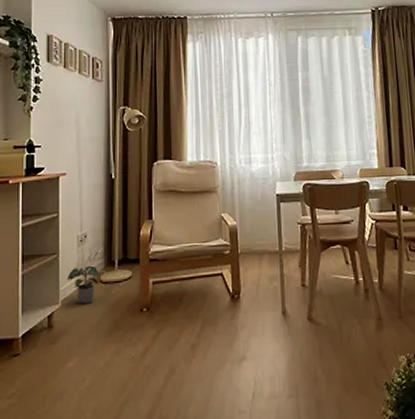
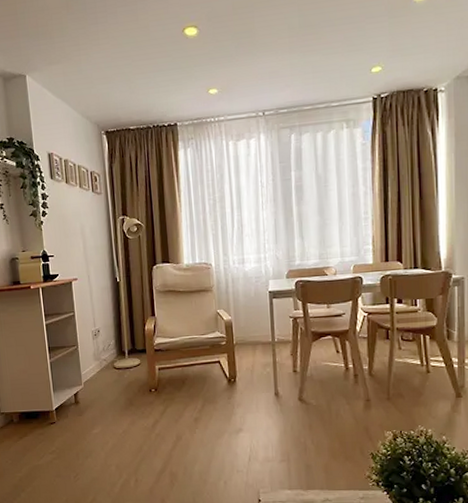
potted plant: present [67,265,101,305] -> none [86,355,114,387]

